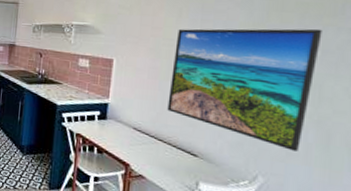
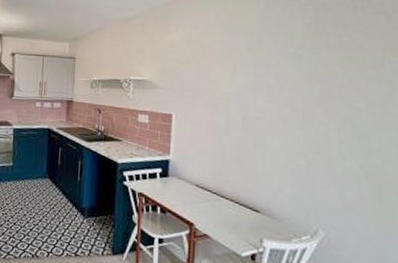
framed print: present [167,28,322,152] -> none [228,81,366,203]

